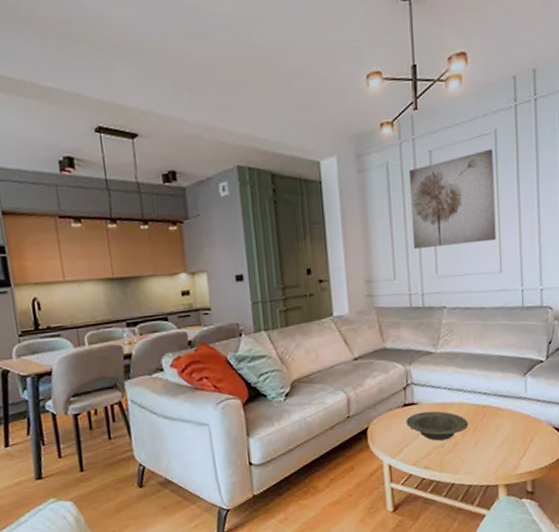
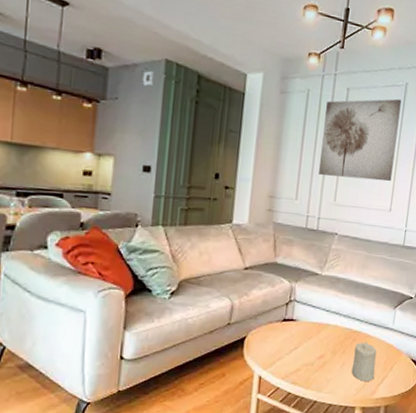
bowl: present [406,411,468,441] -> none [282,329,339,359]
candle: none [487,415,515,457] -> present [352,342,377,381]

